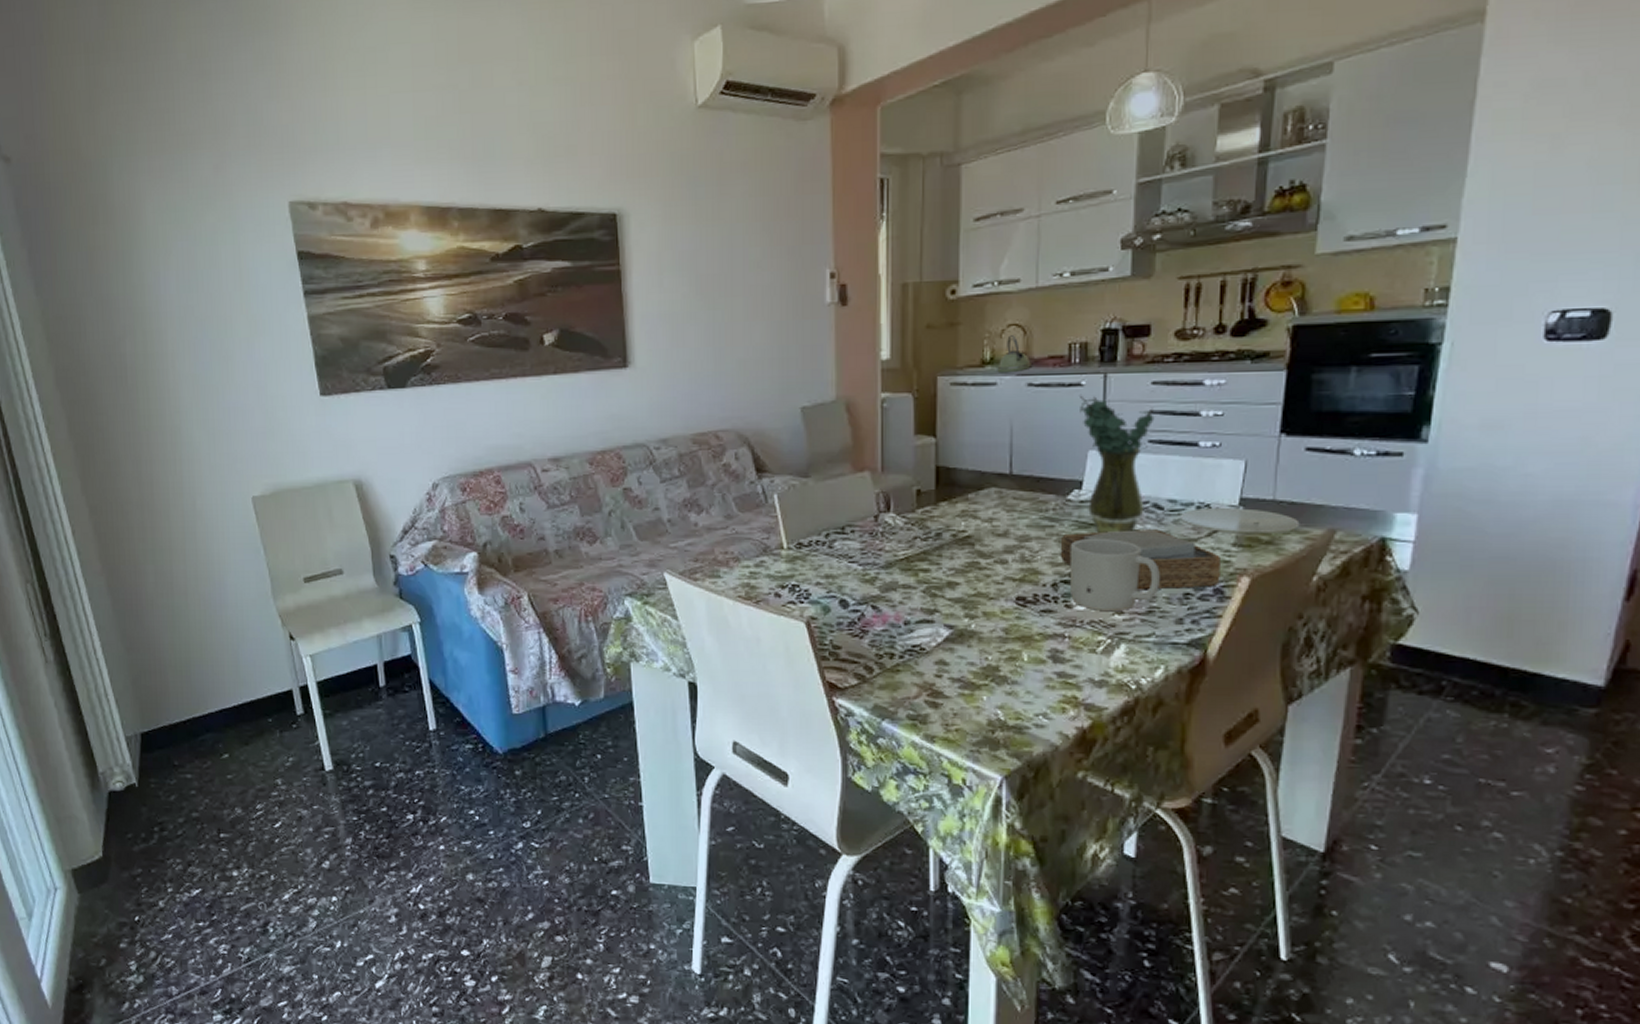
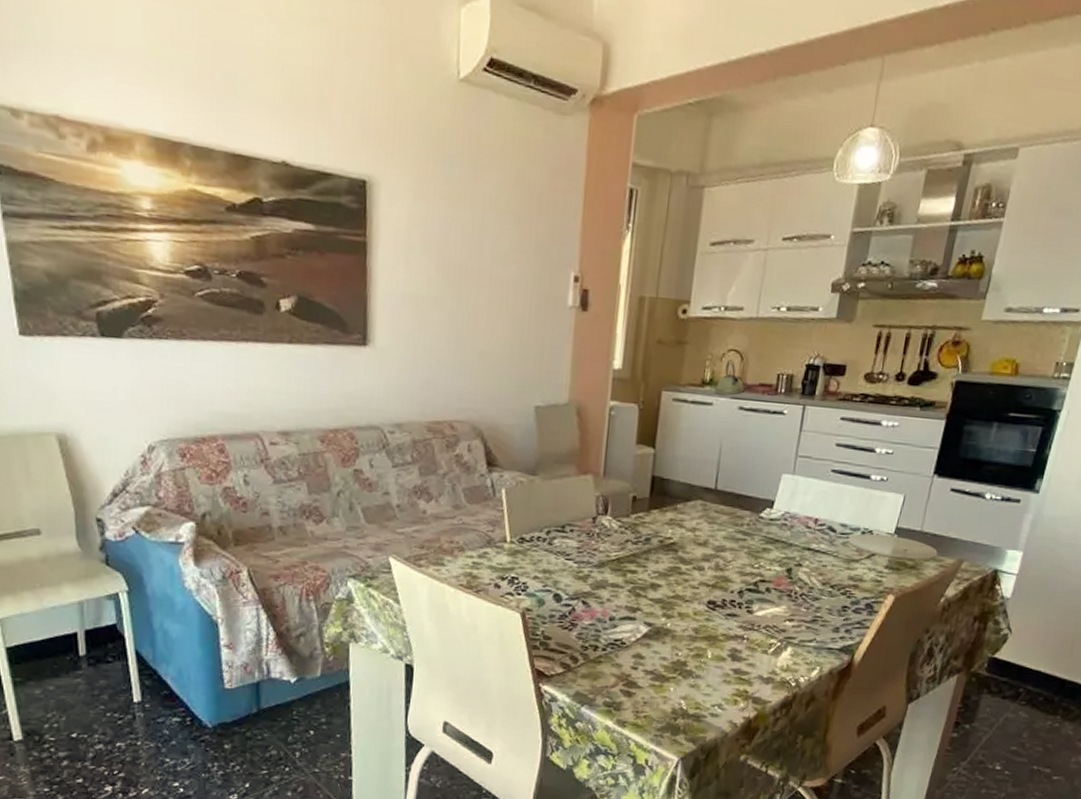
napkin holder: present [1060,529,1221,590] -> none [748,547,875,603]
mug: present [1069,537,1161,612] -> none [753,552,827,619]
vase: present [1078,395,1155,533] -> none [775,423,839,550]

